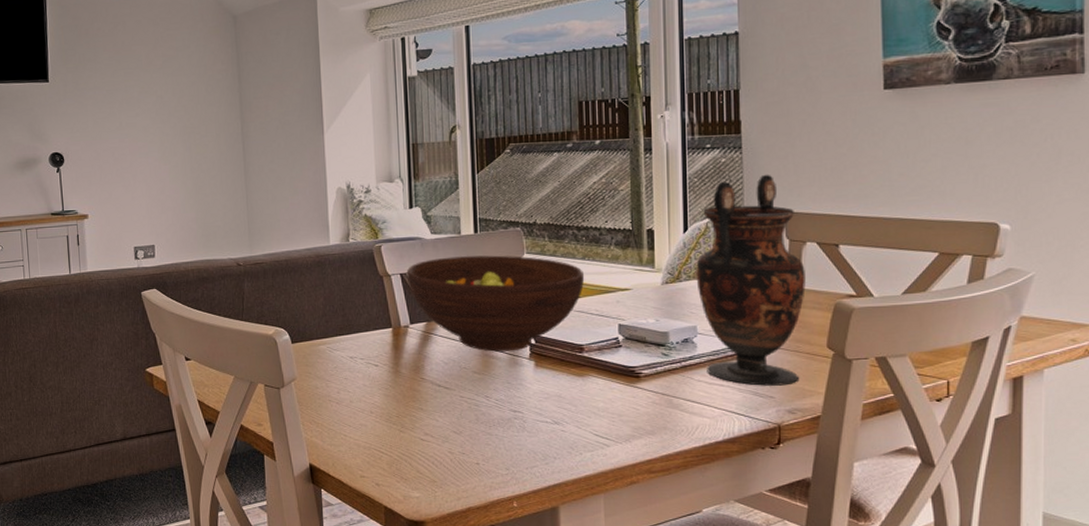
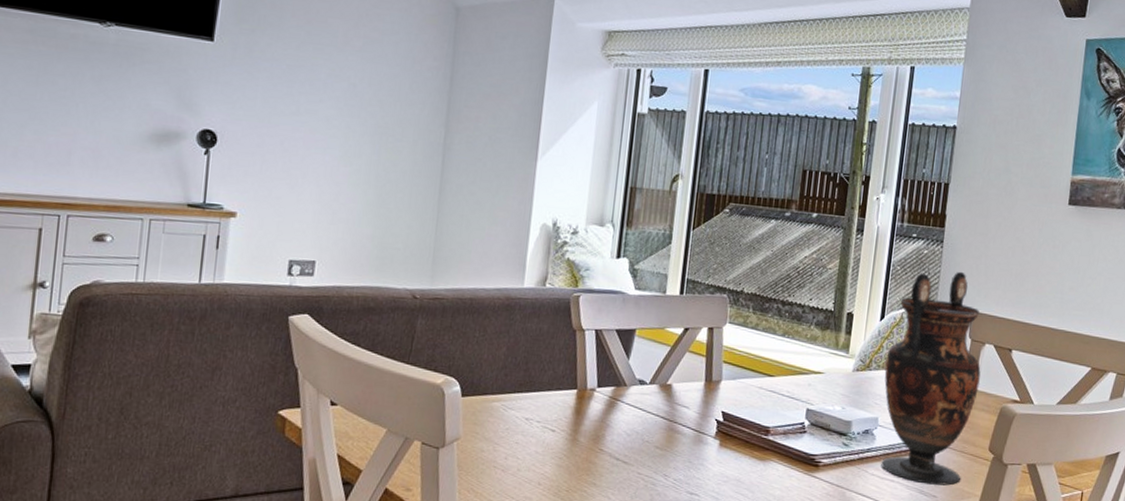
fruit bowl: present [406,255,585,352] -> none [601,317,782,428]

